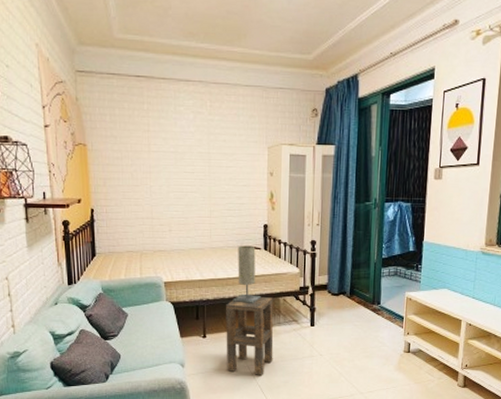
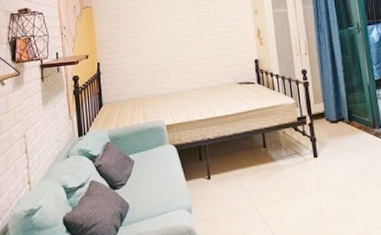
side table: present [226,297,274,375] -> none [227,131,281,216]
table lamp: present [232,245,261,304] -> none [233,81,261,140]

